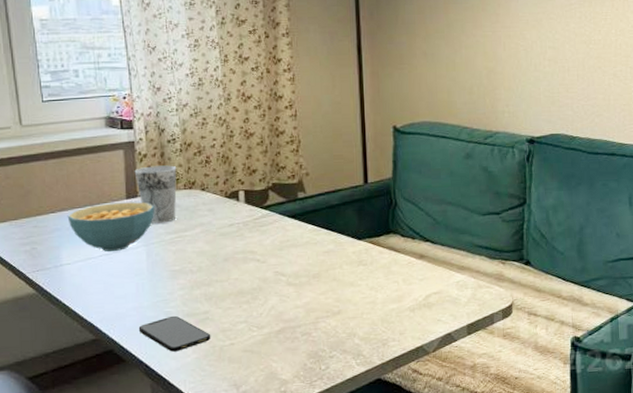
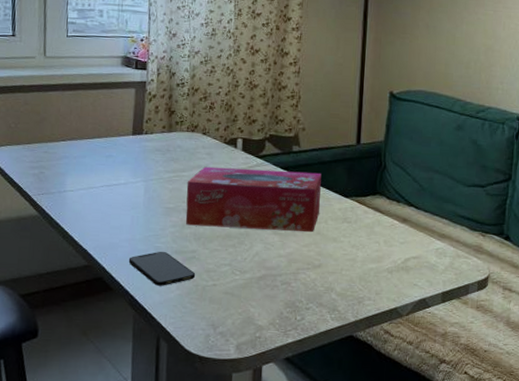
cereal bowl: present [67,202,154,252] -> none [76,137,157,183]
cup: present [134,165,177,224] -> none [142,106,183,162]
tissue box: none [190,217,334,287] -> present [185,166,322,232]

